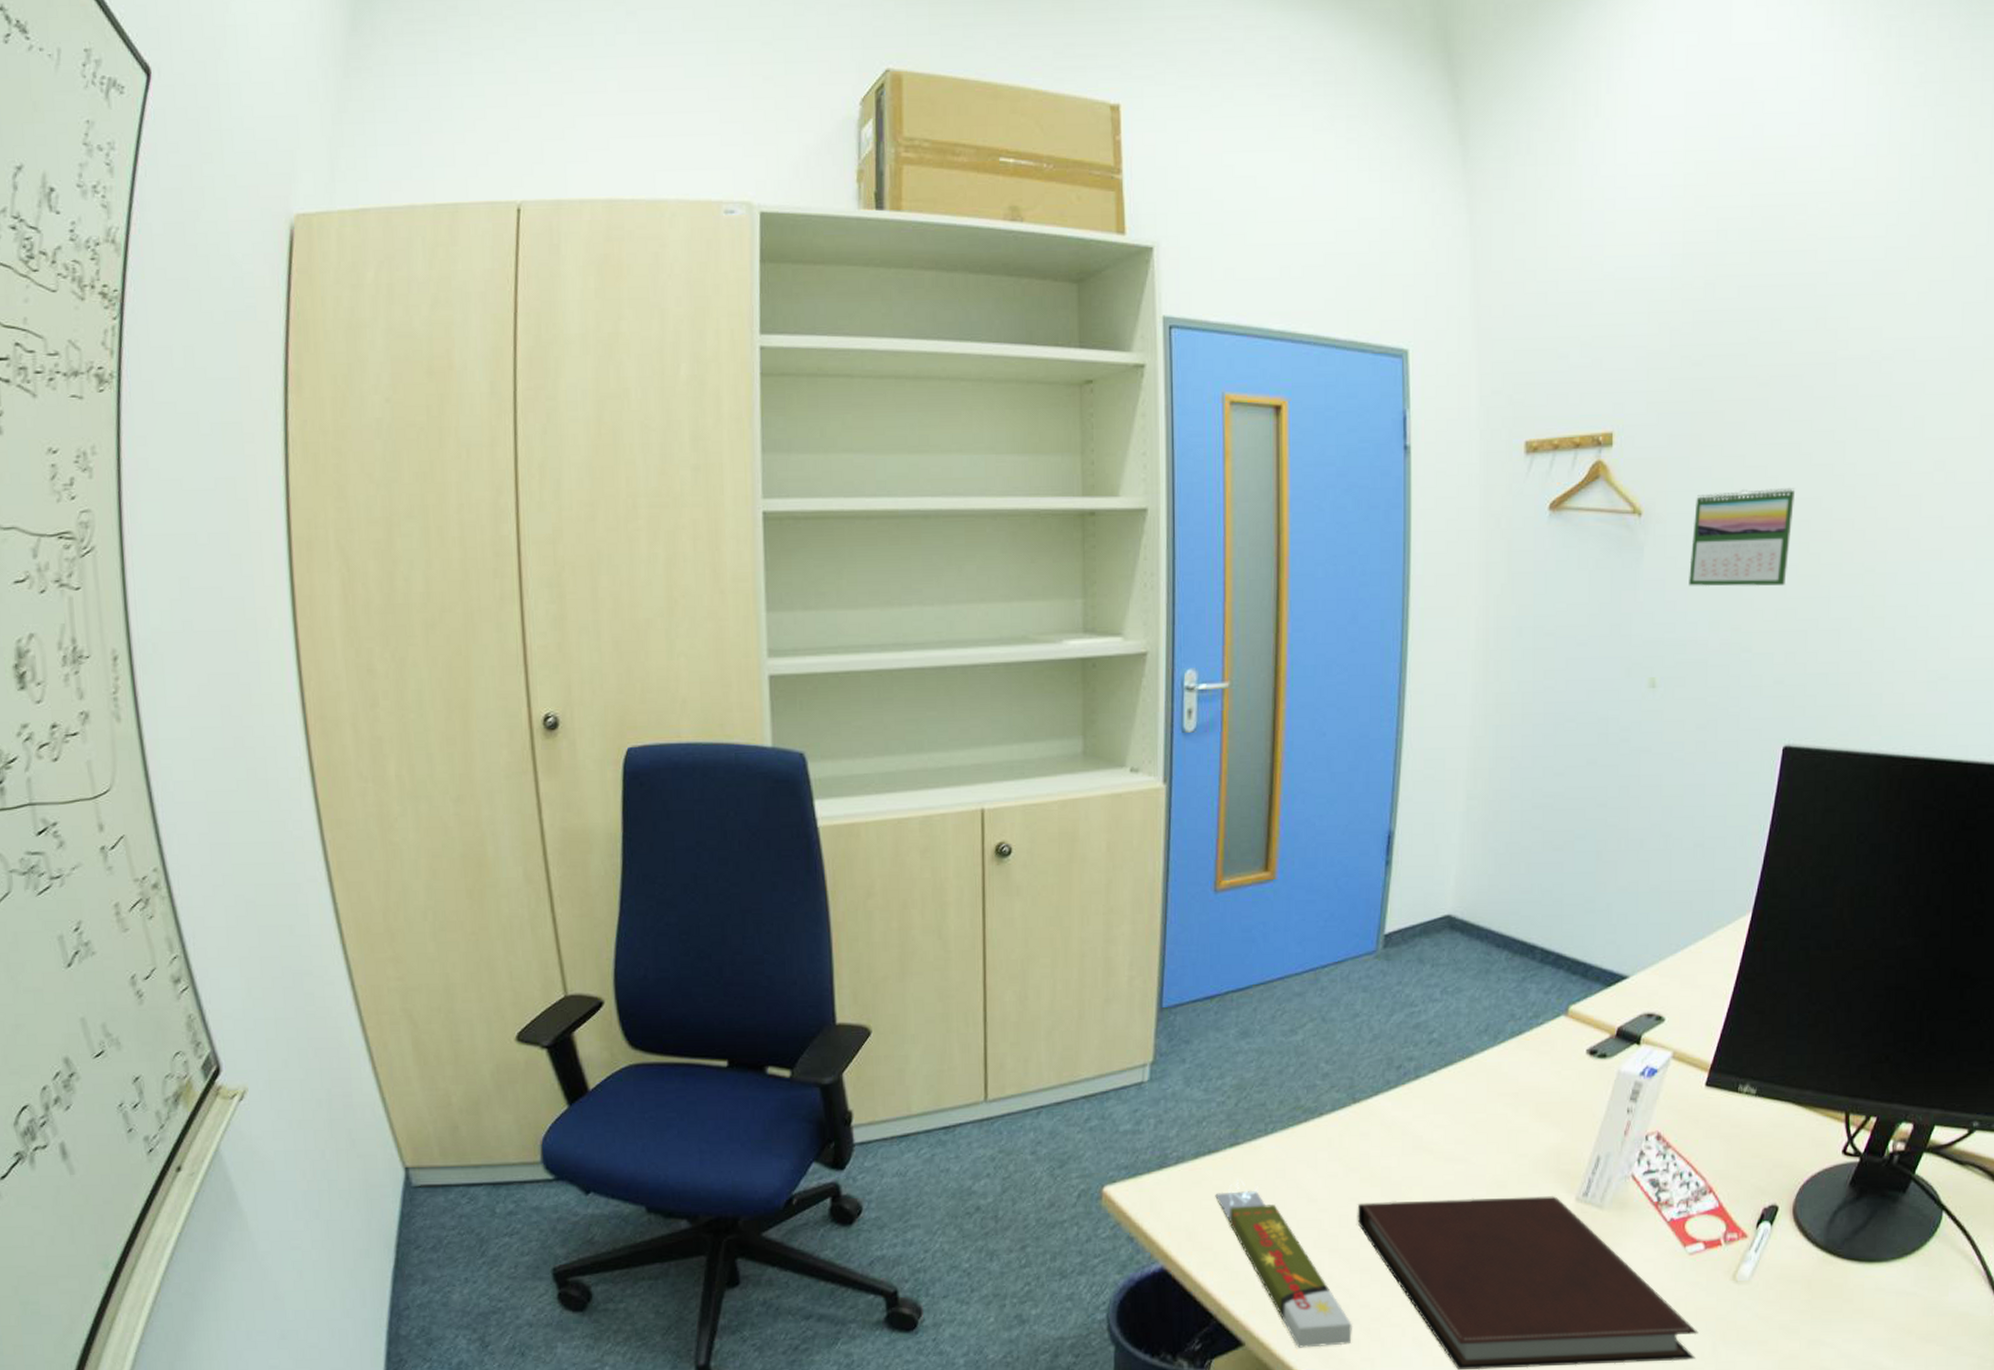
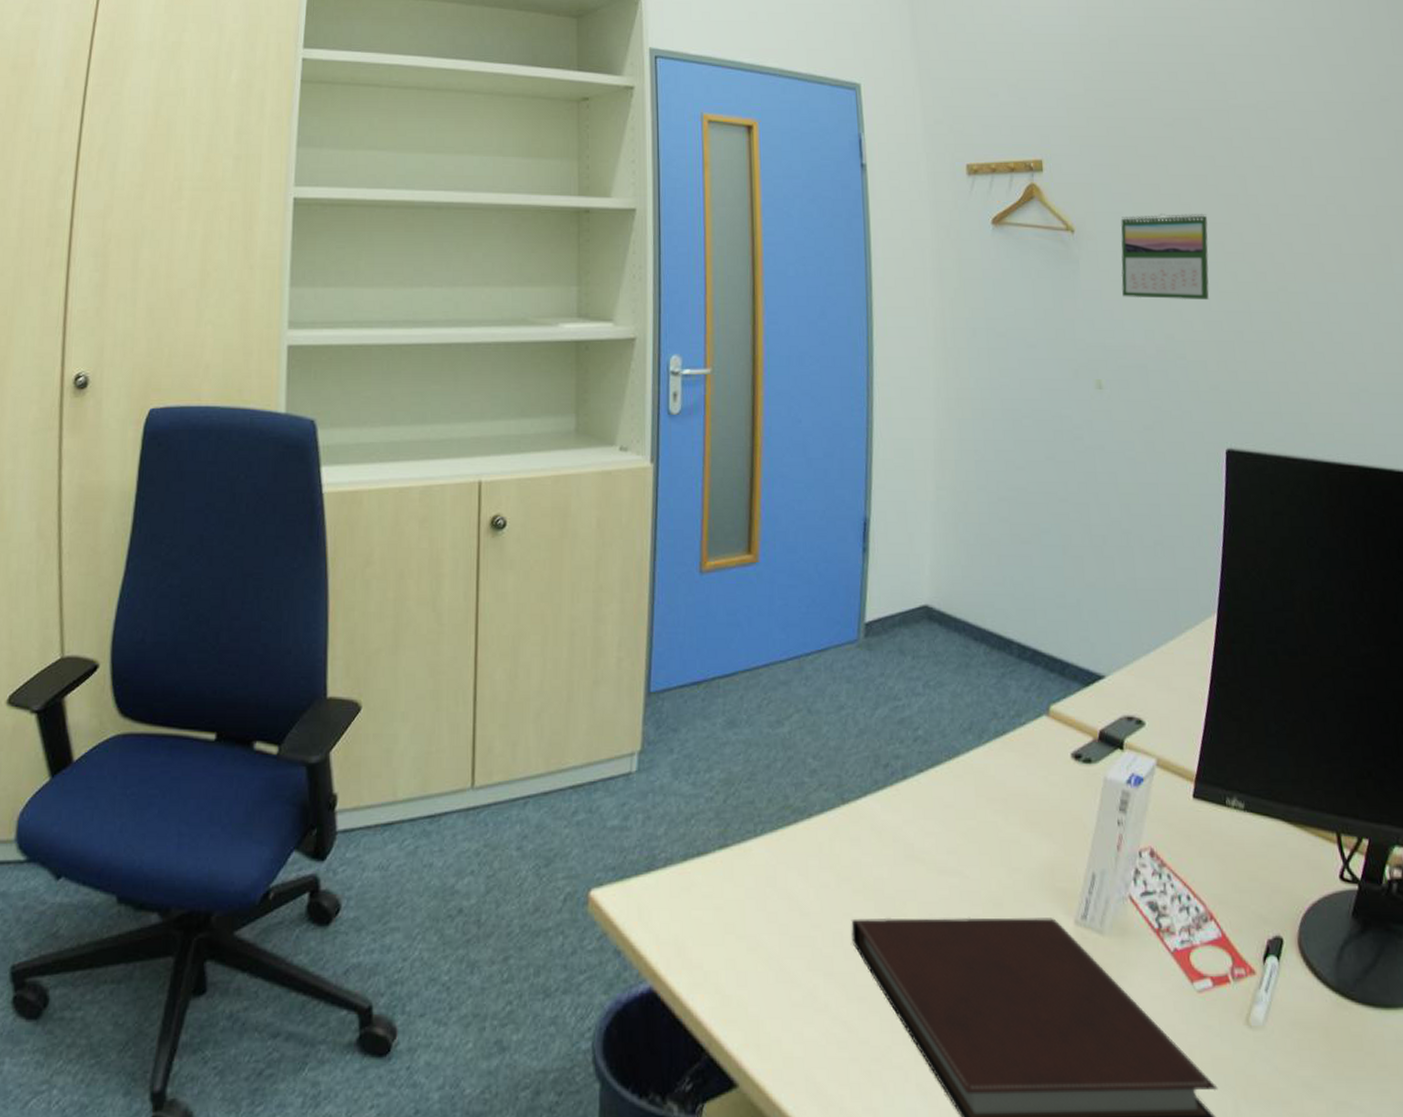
matchbox: present [1215,1179,1352,1348] -> none [705,886,852,1093]

